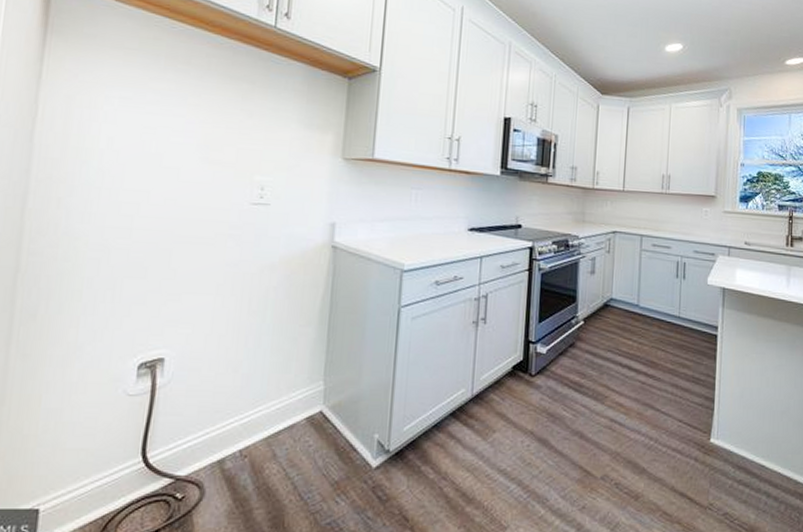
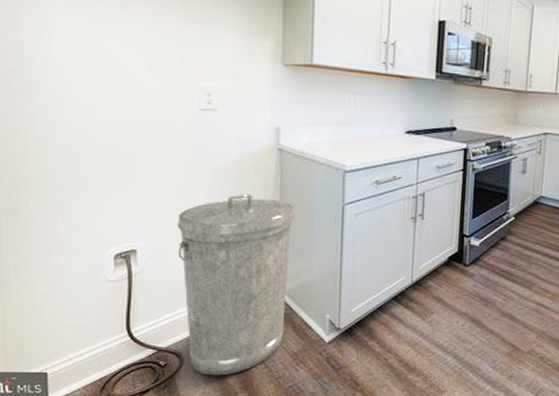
trash can: none [211,295,346,511] -> present [177,194,295,376]

